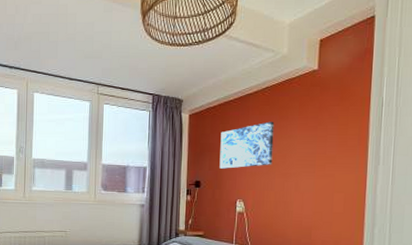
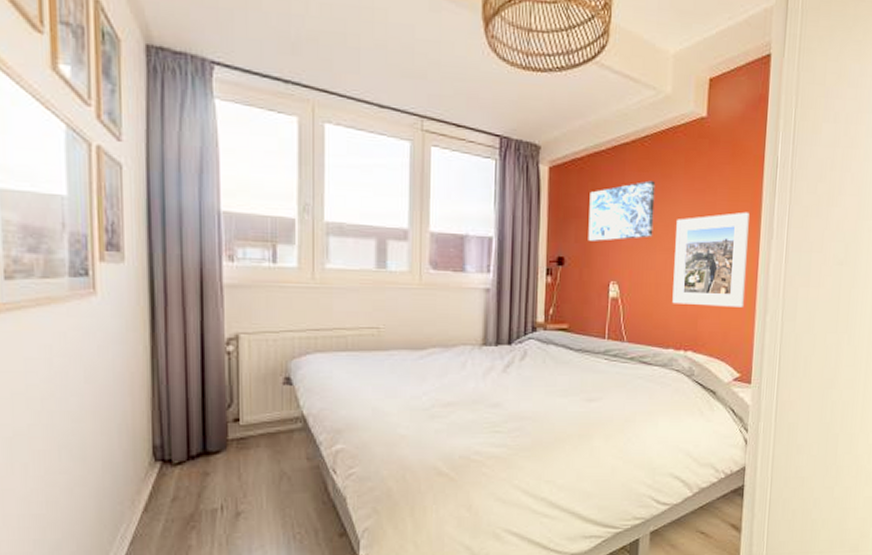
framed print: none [289,143,357,221] -> present [672,211,750,307]

